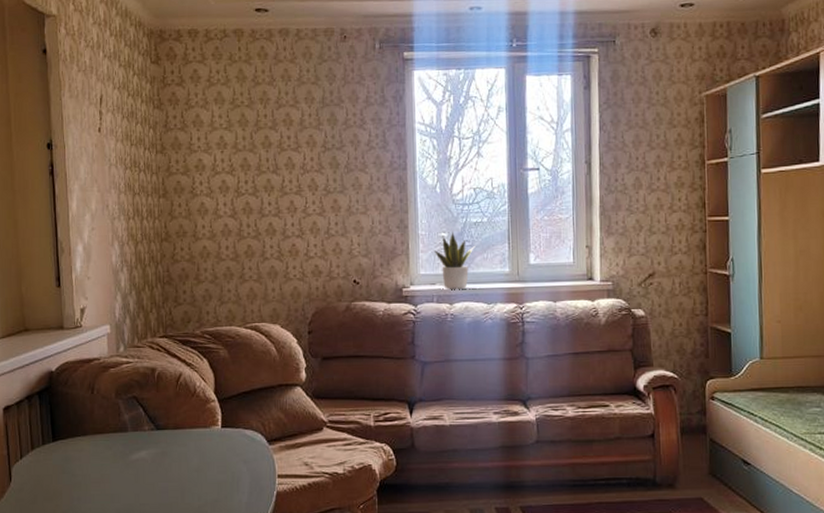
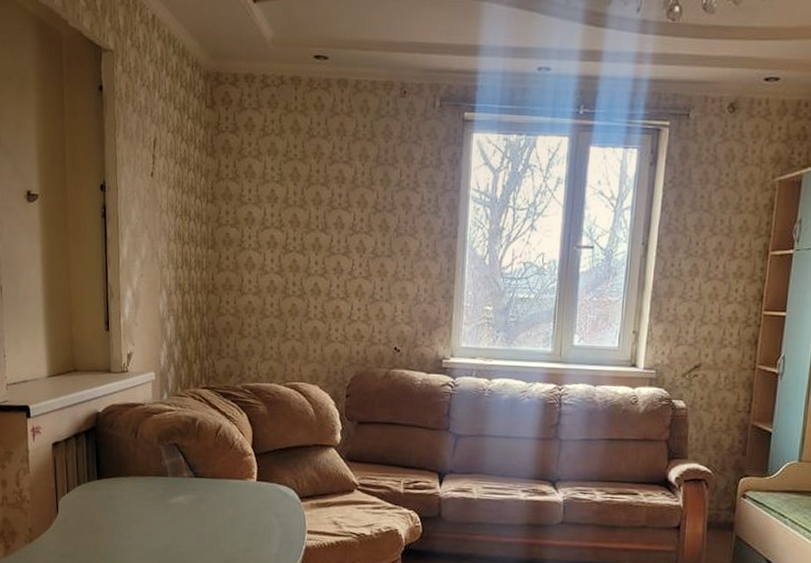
potted plant: present [433,230,475,290] -> none [477,305,520,366]

